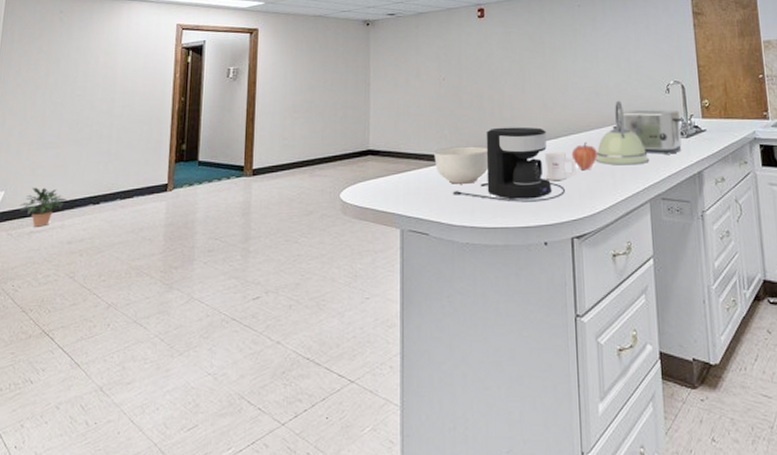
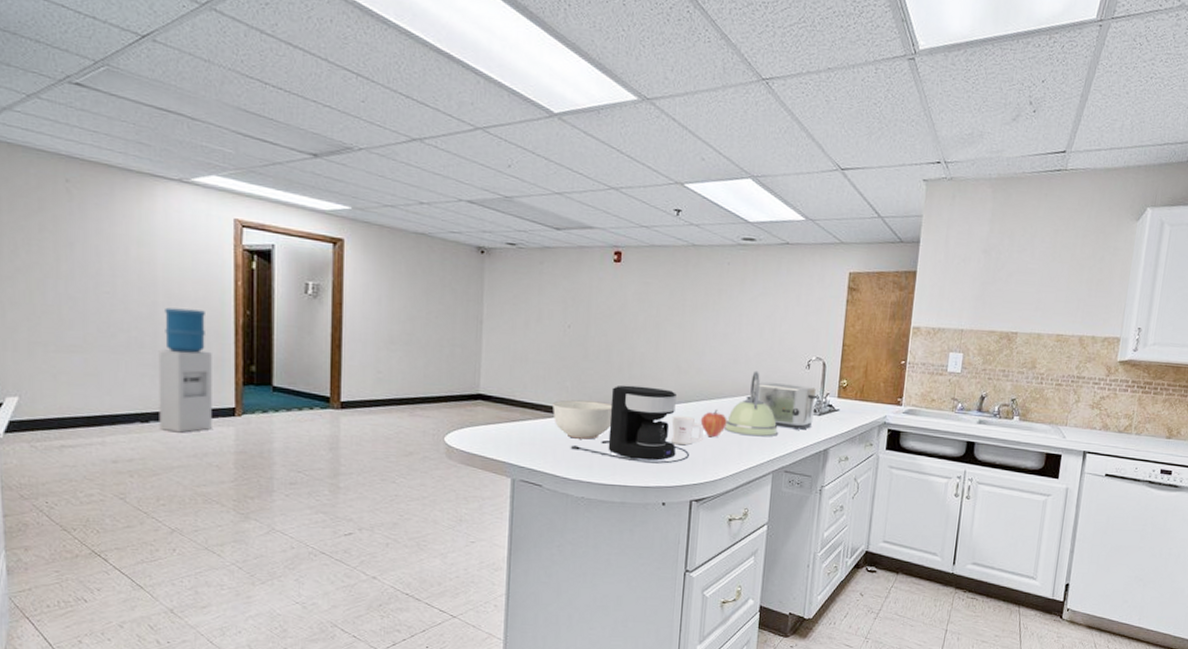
potted plant: present [19,187,67,227] -> none [42,396,105,442]
water cooler: none [107,101,153,211] -> present [158,307,212,433]

